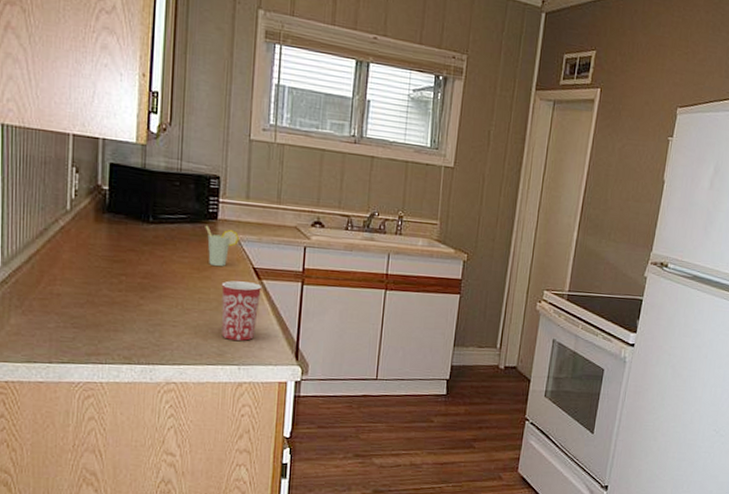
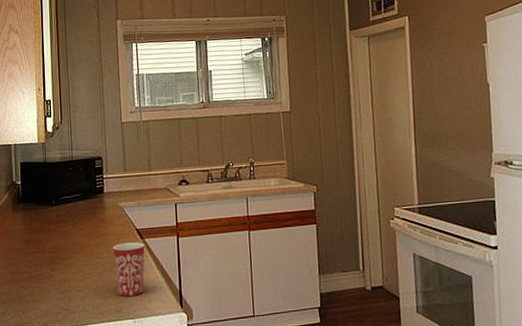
cup: present [205,225,239,266] -> none [95,199,122,233]

